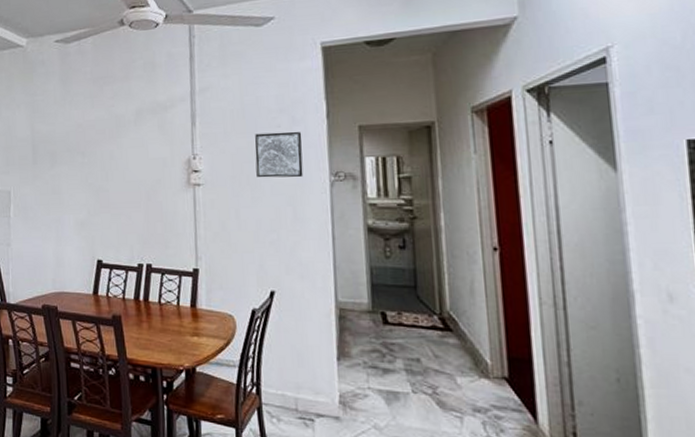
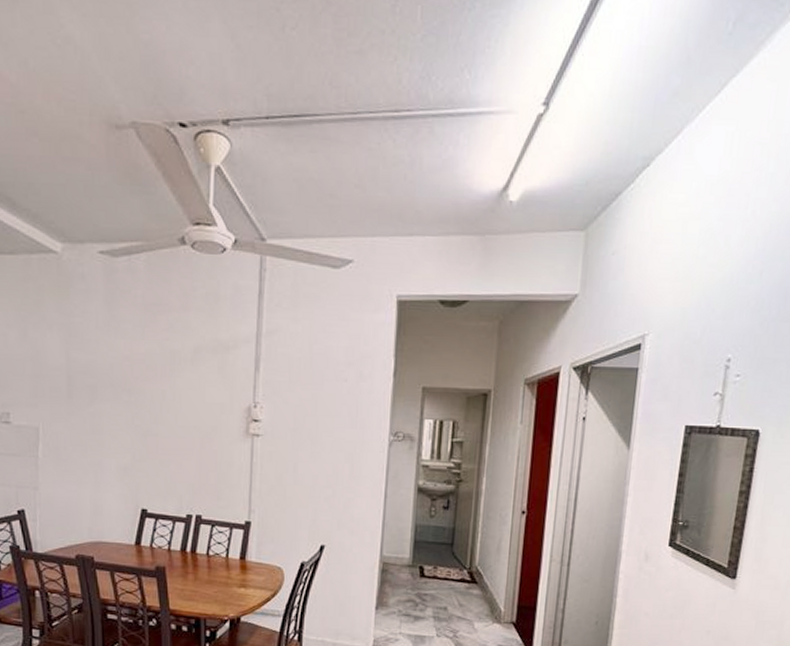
wall art: present [254,131,303,178] -> none [318,386,368,435]

